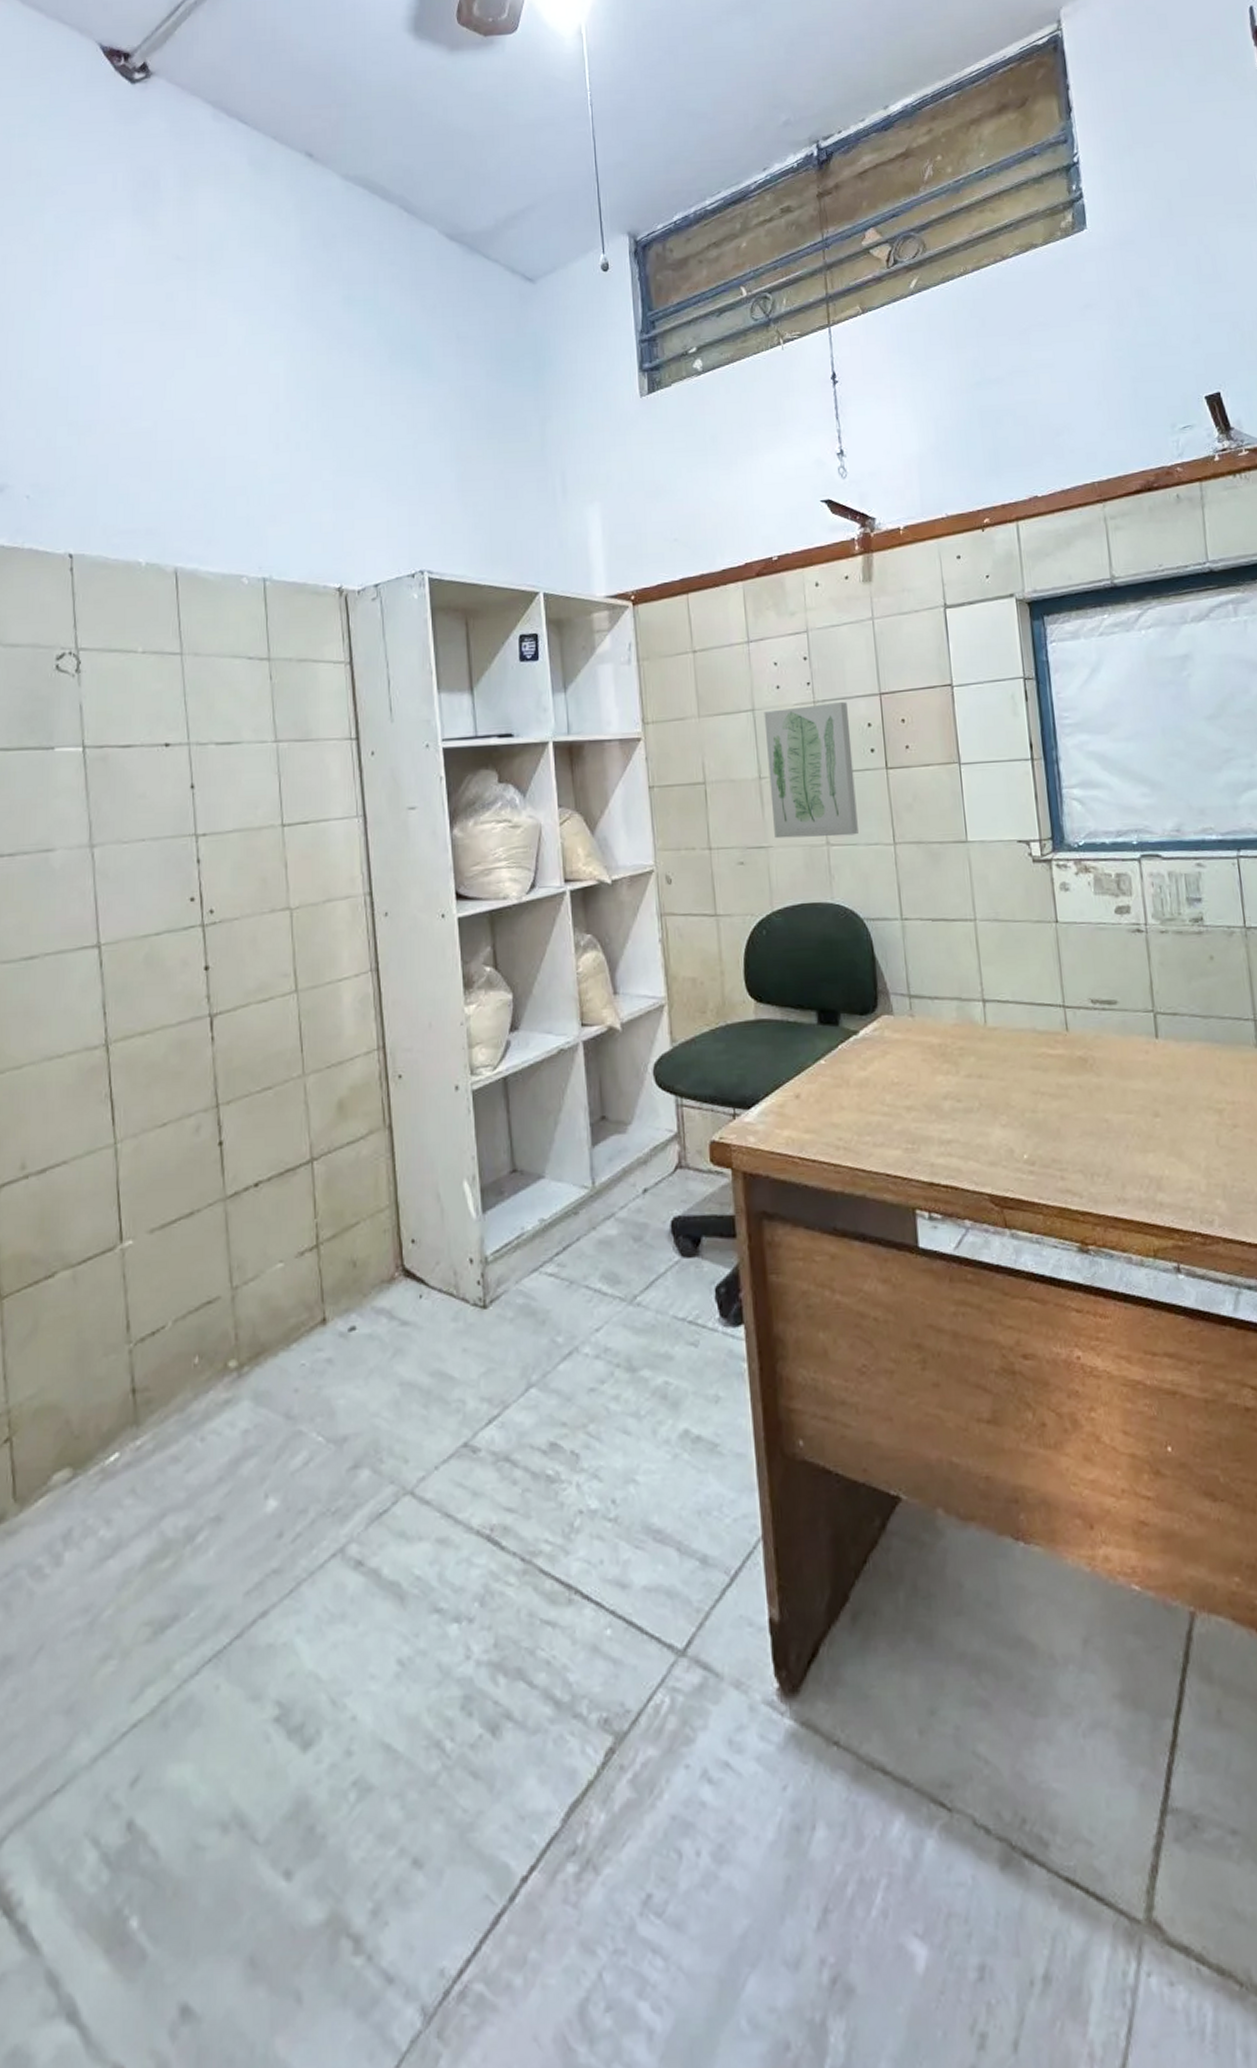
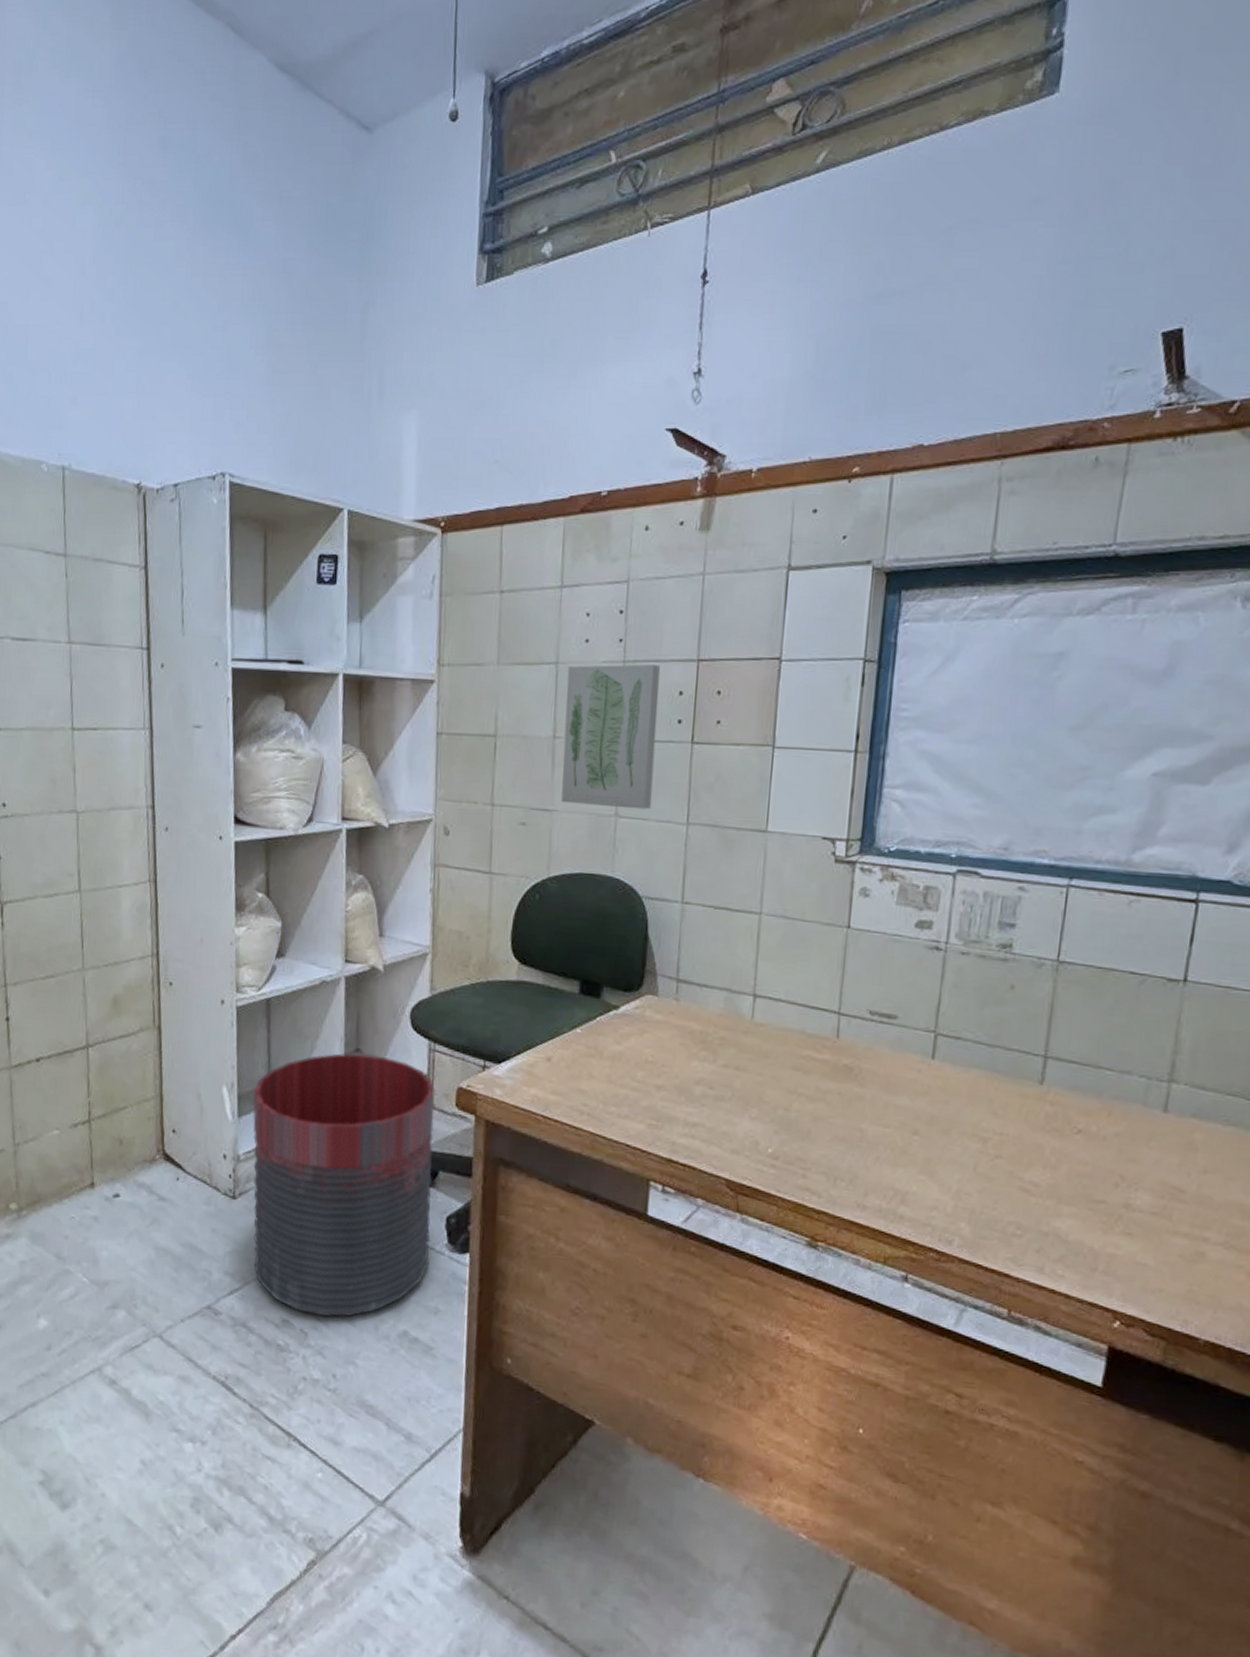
trash can: none [497,1120,703,1431] -> present [252,1053,434,1317]

